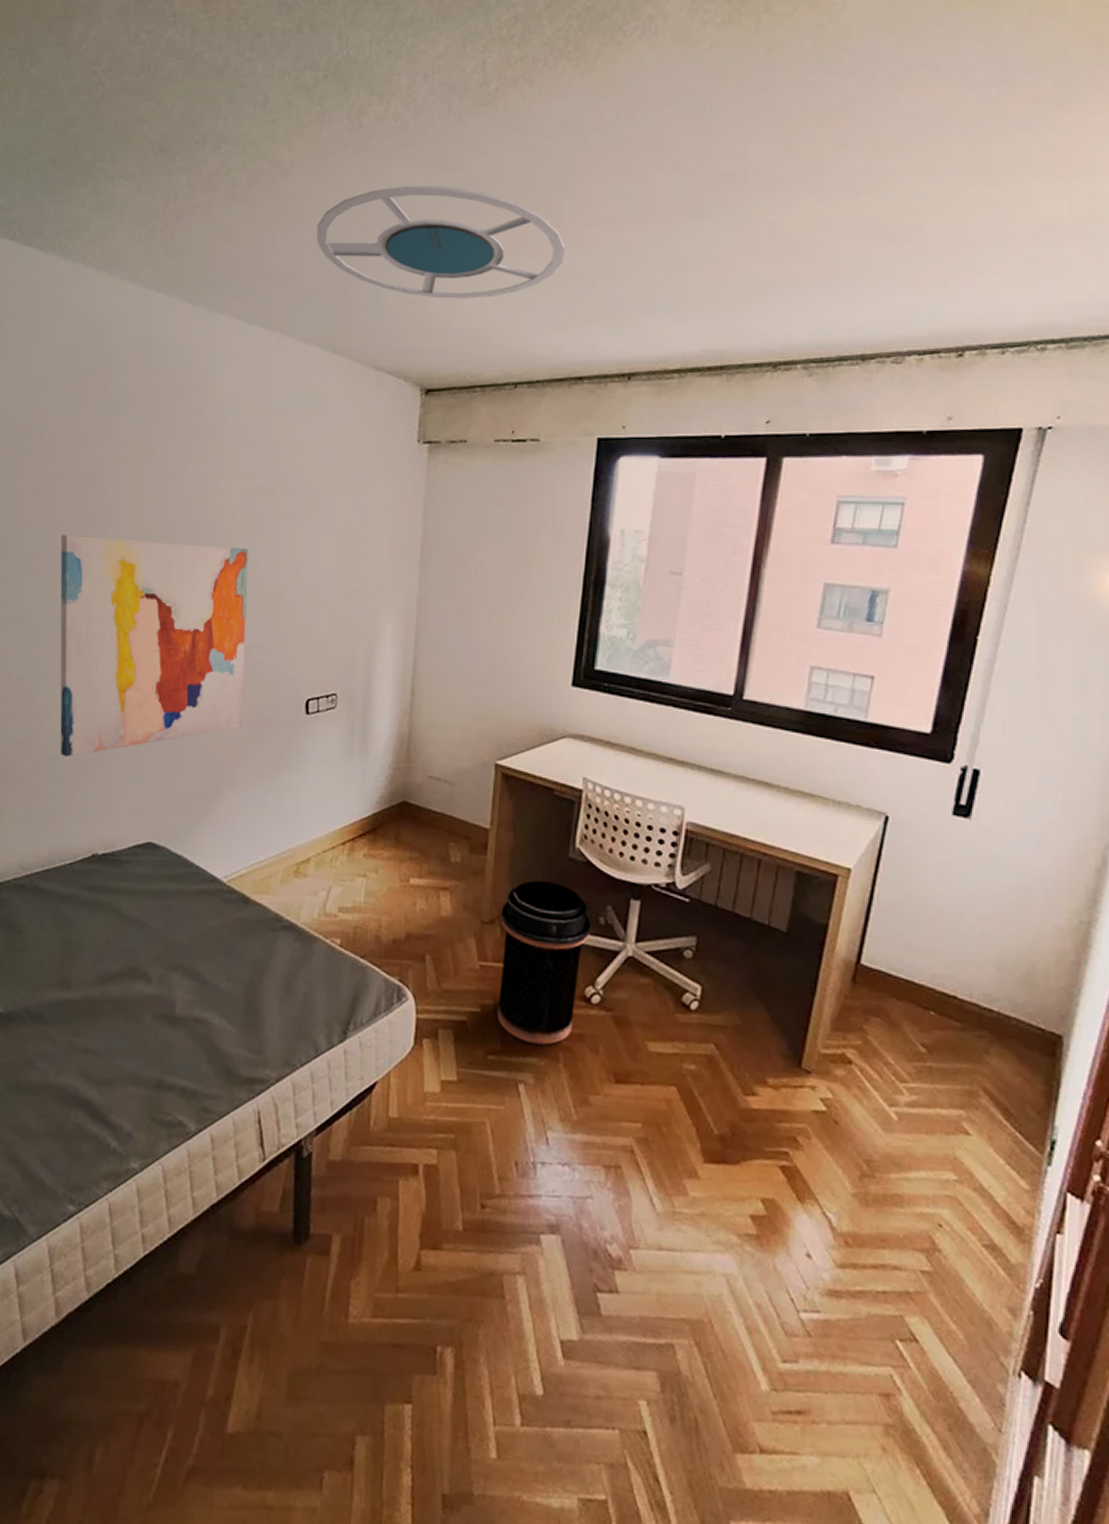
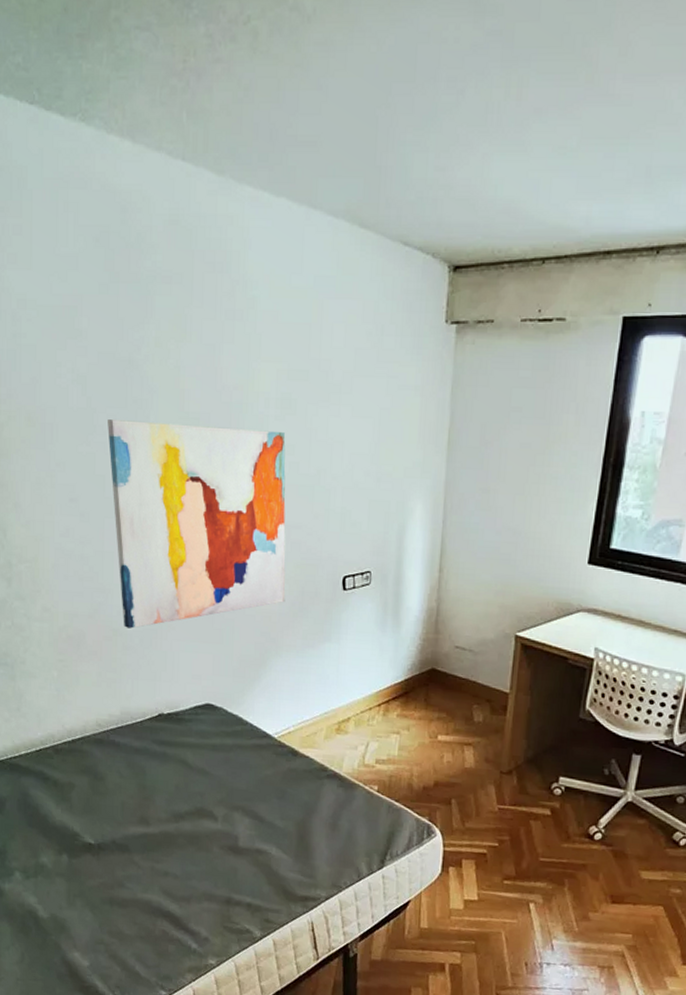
ceiling lamp: present [316,185,565,299] -> none [341,32,599,165]
trash can: present [496,880,590,1045] -> none [512,737,596,873]

